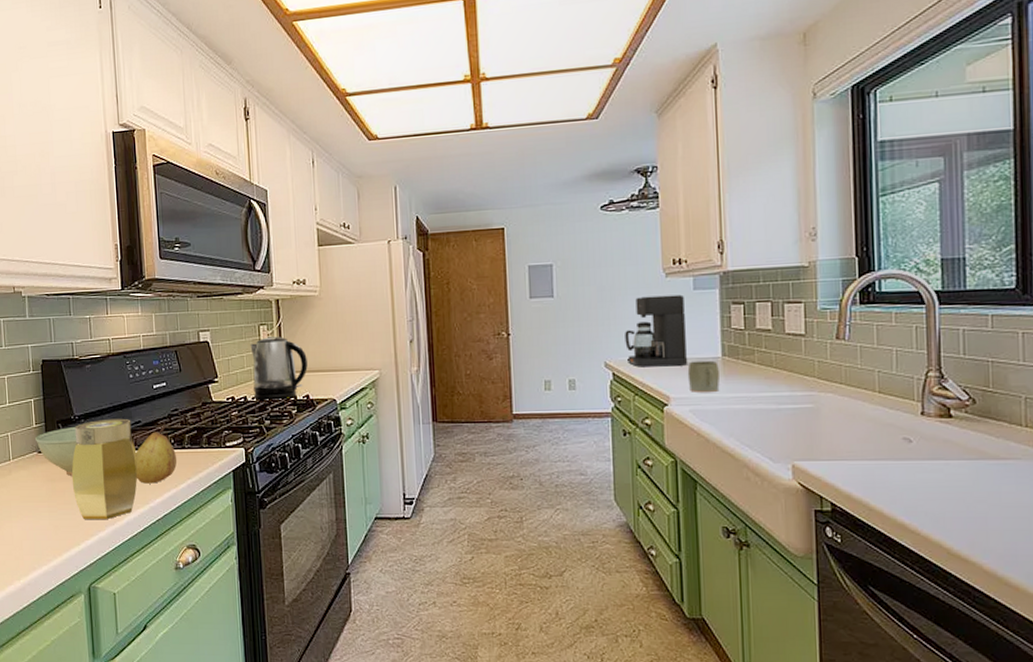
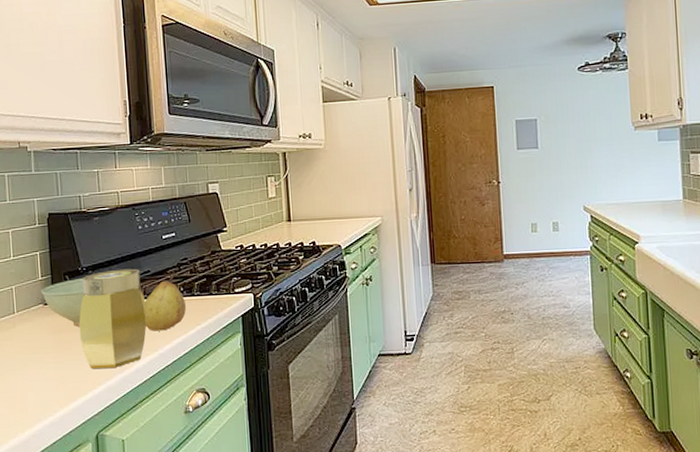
kettle: present [250,336,308,401] -> none [258,187,314,248]
coffee maker: present [625,294,688,368] -> none [600,145,655,210]
mug: present [687,360,720,393] -> none [654,203,682,232]

